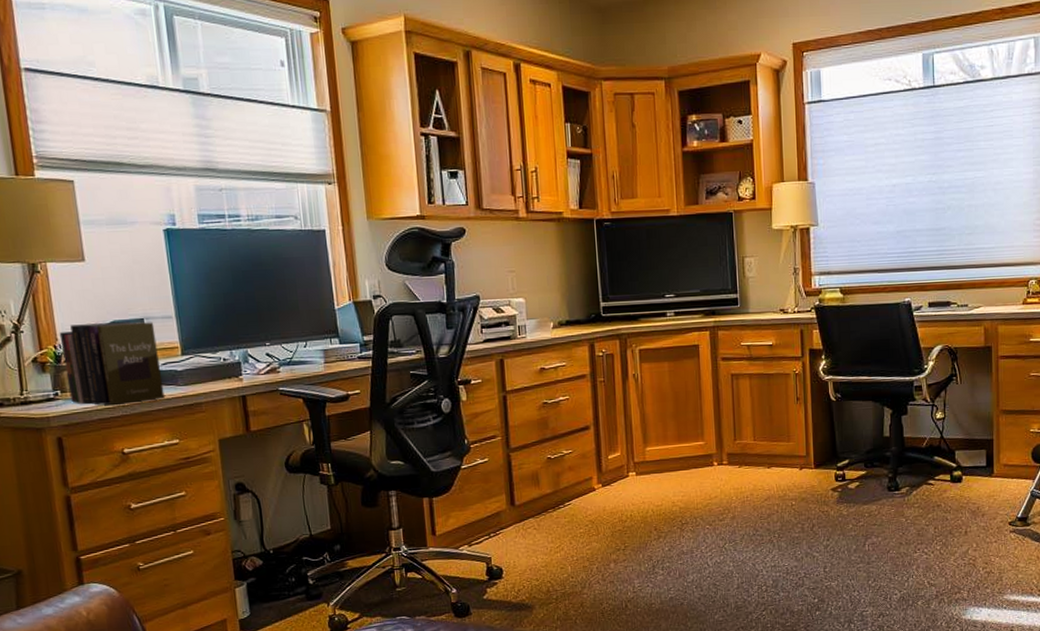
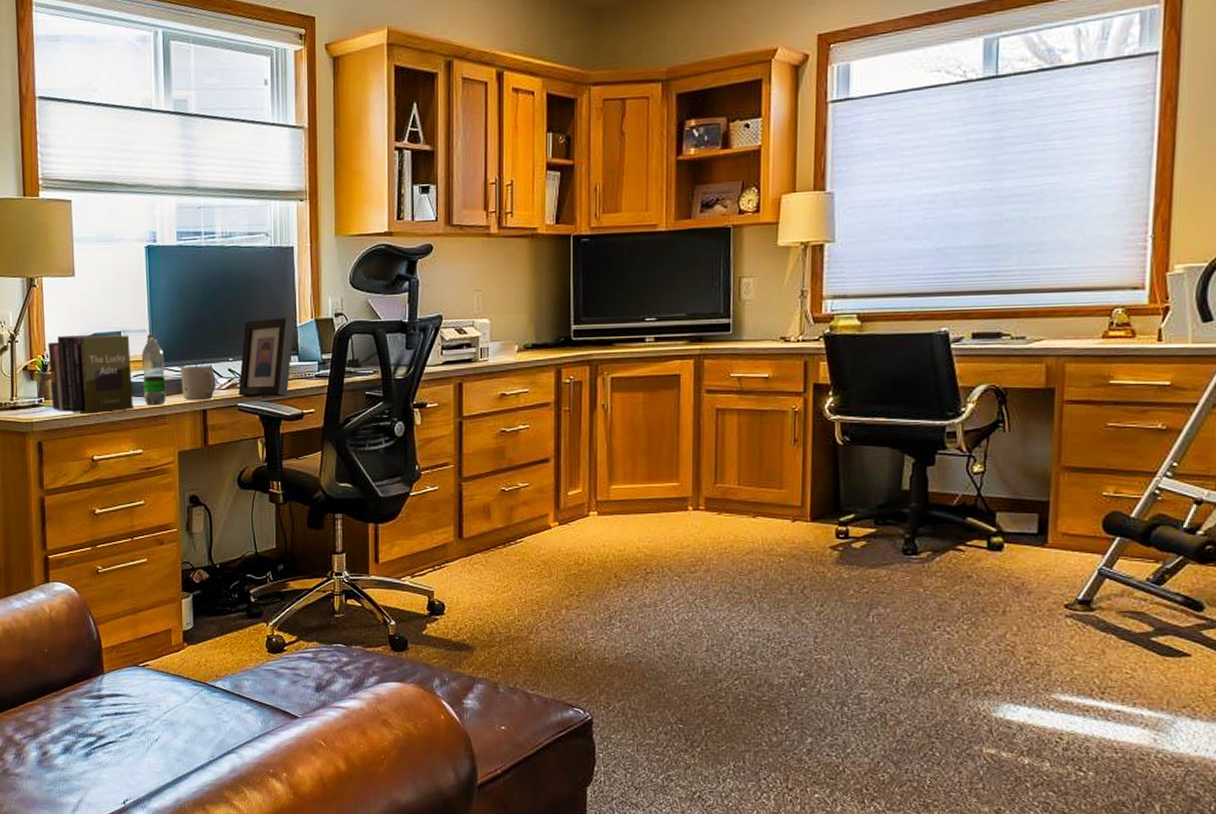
bottle: none [169,320,201,394] -> present [141,334,166,406]
mug: none [214,351,255,388] -> present [181,366,216,401]
picture frame: none [278,301,333,382] -> present [238,318,294,397]

